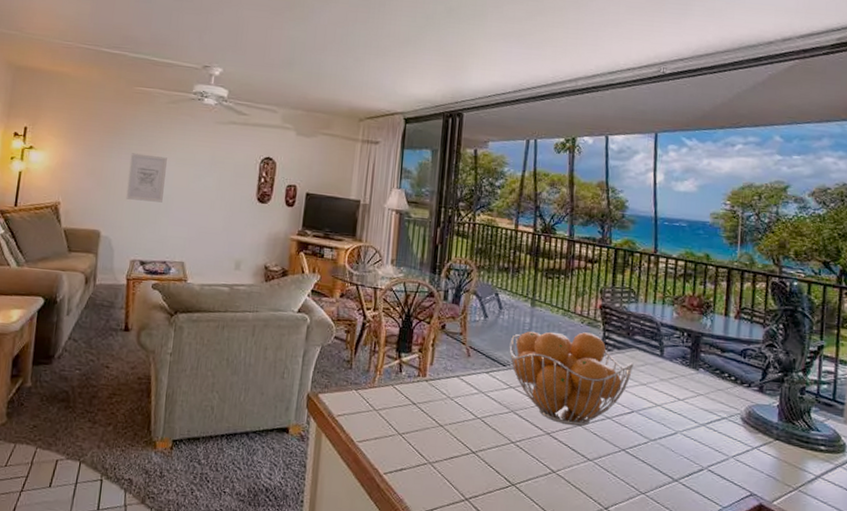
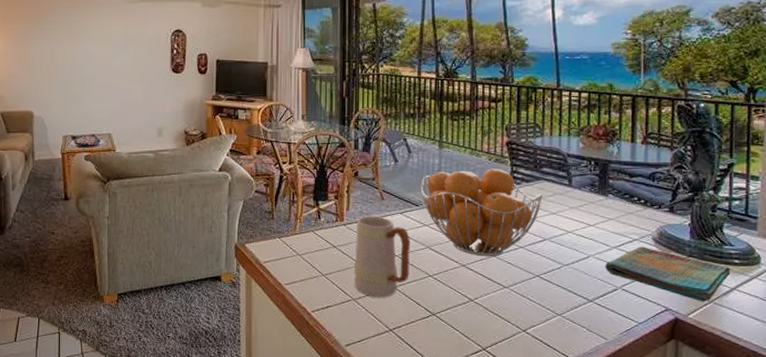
wall art: present [126,153,167,203] -> none [52,38,86,81]
mug: none [432,373,495,464] -> present [354,216,410,298]
dish towel: none [692,425,816,489] -> present [605,246,730,302]

